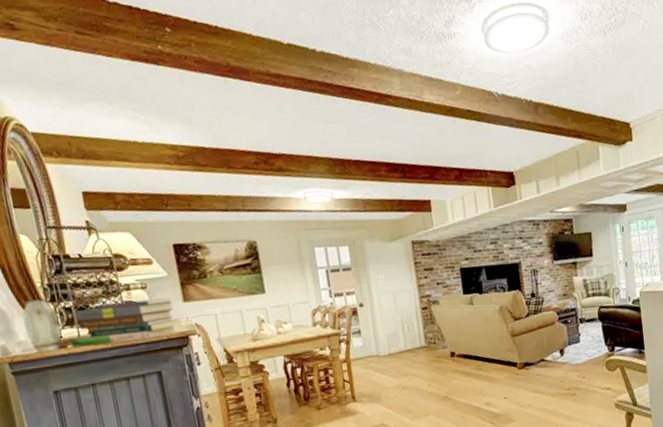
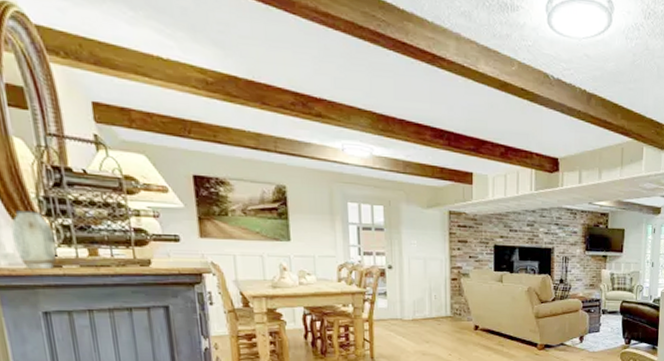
books: present [70,297,181,348] -> none [67,228,195,271]

